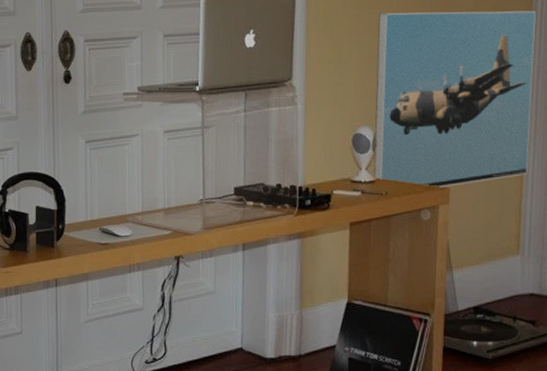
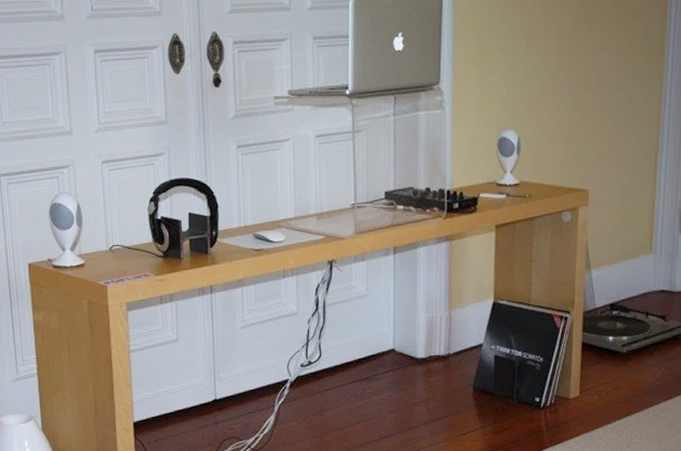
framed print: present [373,10,536,188] -> none [517,15,670,190]

